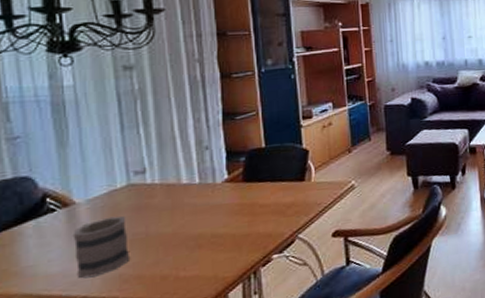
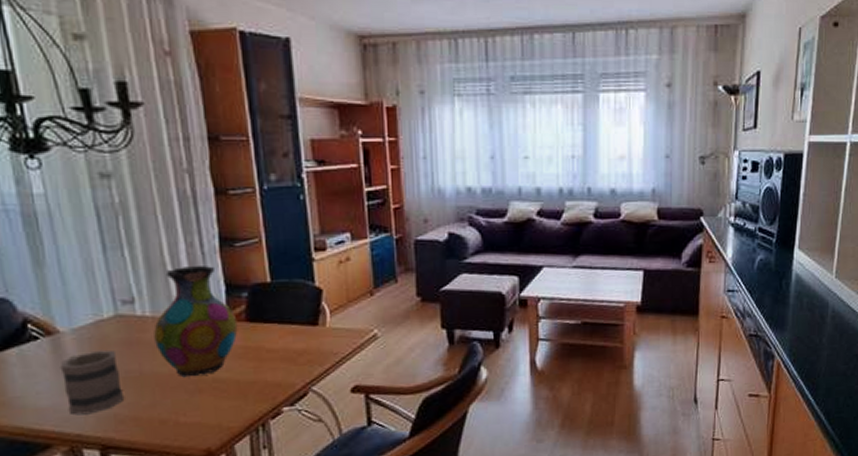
vase: none [161,137,236,236] -> present [154,266,238,378]

